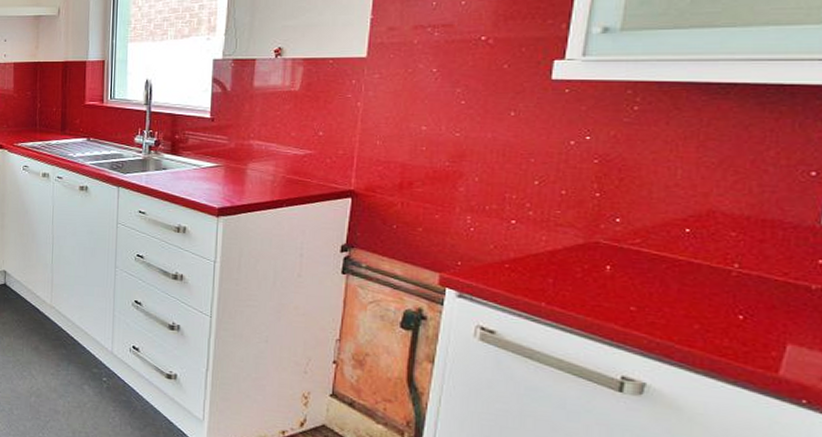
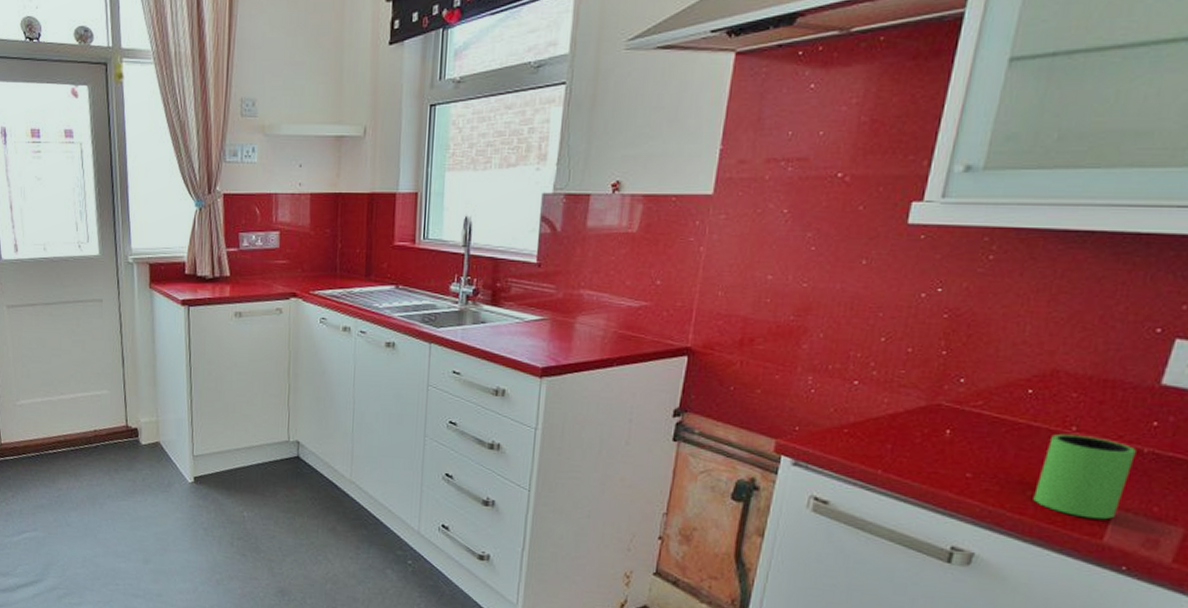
mug: none [701,270,804,354] -> present [1033,433,1137,520]

